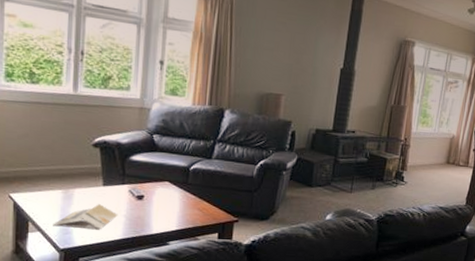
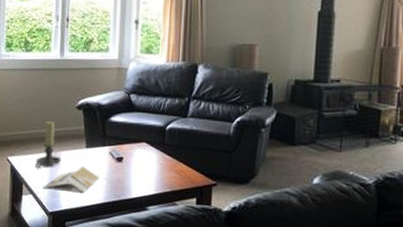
candle holder: none [44,157,75,205] -> present [35,120,62,168]

